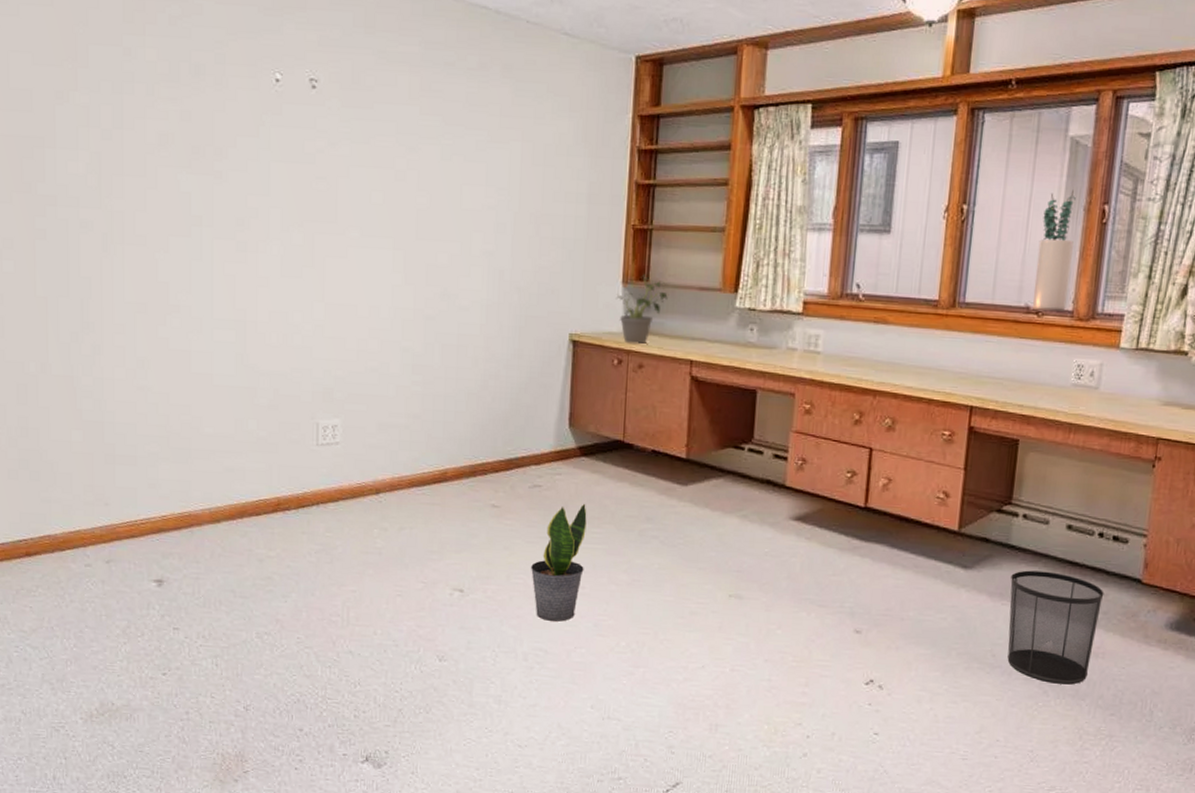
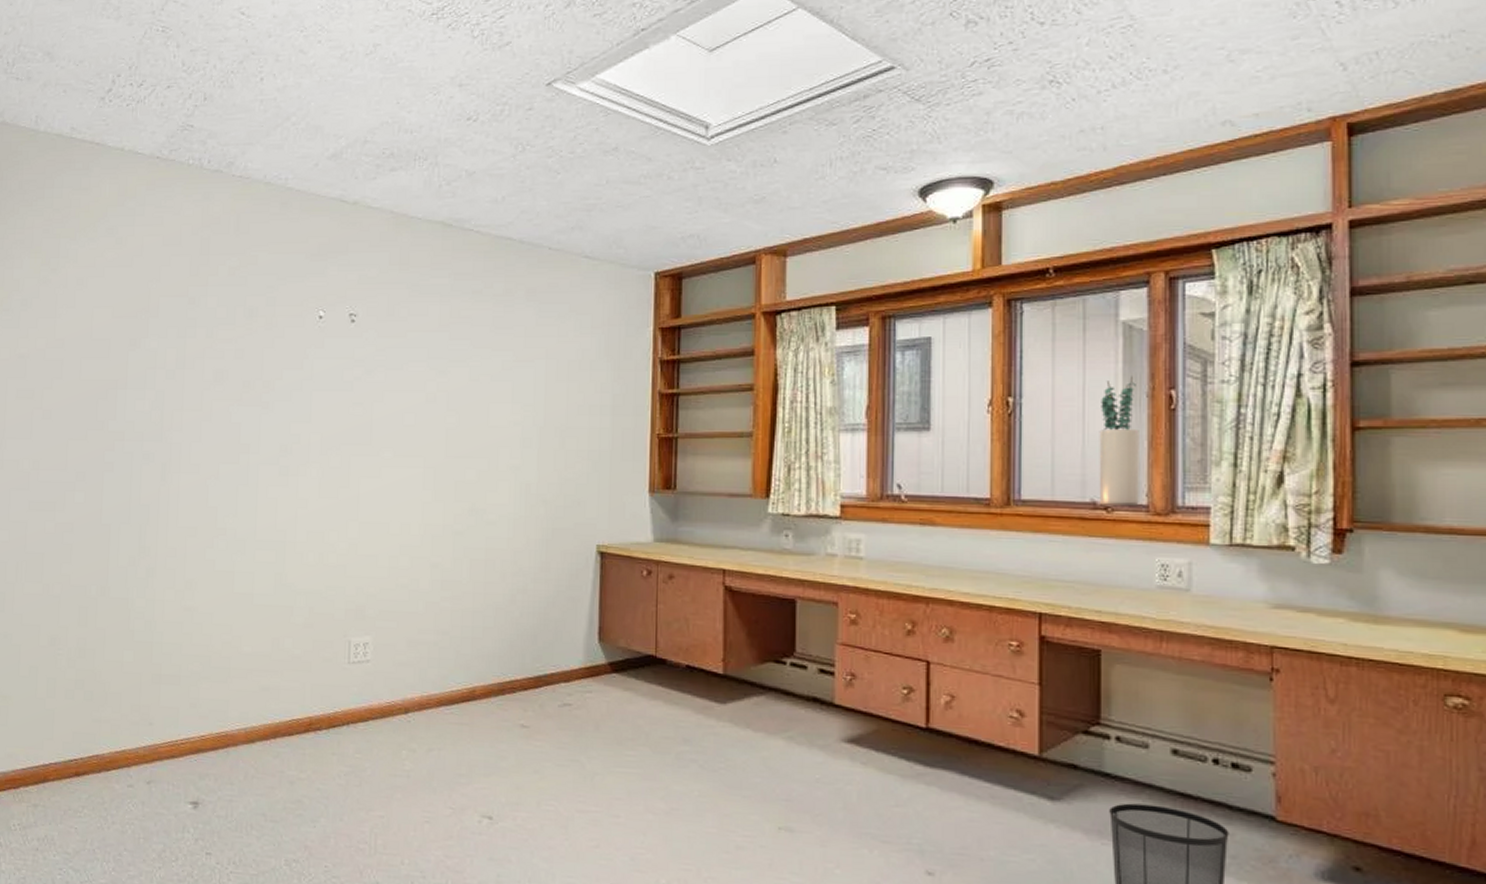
potted plant: present [531,503,587,622] -> none [562,723,620,854]
potted plant: present [616,274,668,345] -> none [643,483,696,555]

